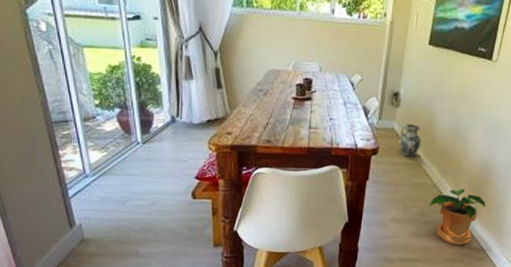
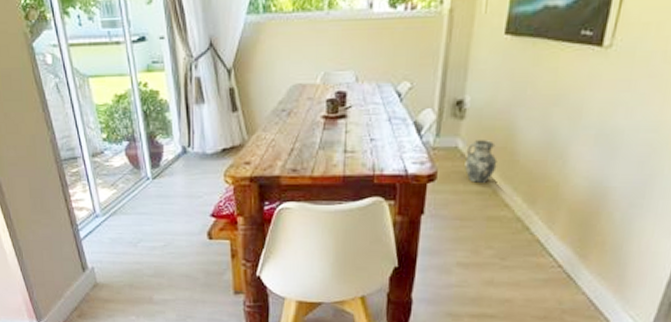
potted plant: present [428,189,486,246] -> none [509,223,597,299]

